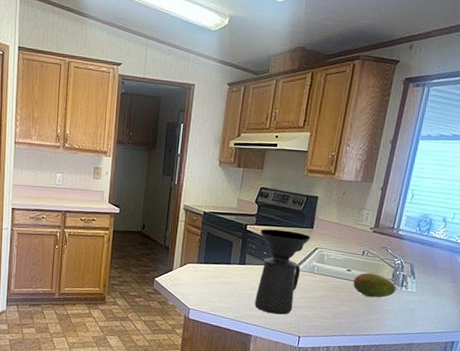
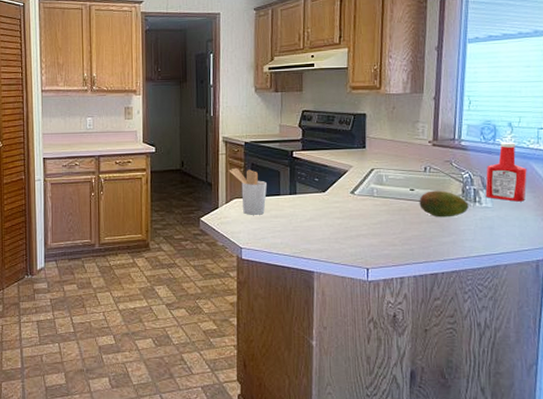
utensil holder: none [186,235,219,281] -> present [229,167,267,215]
coffee maker: present [254,229,310,315] -> none [309,153,364,246]
ketchup bottle: none [412,235,452,290] -> present [485,142,527,202]

